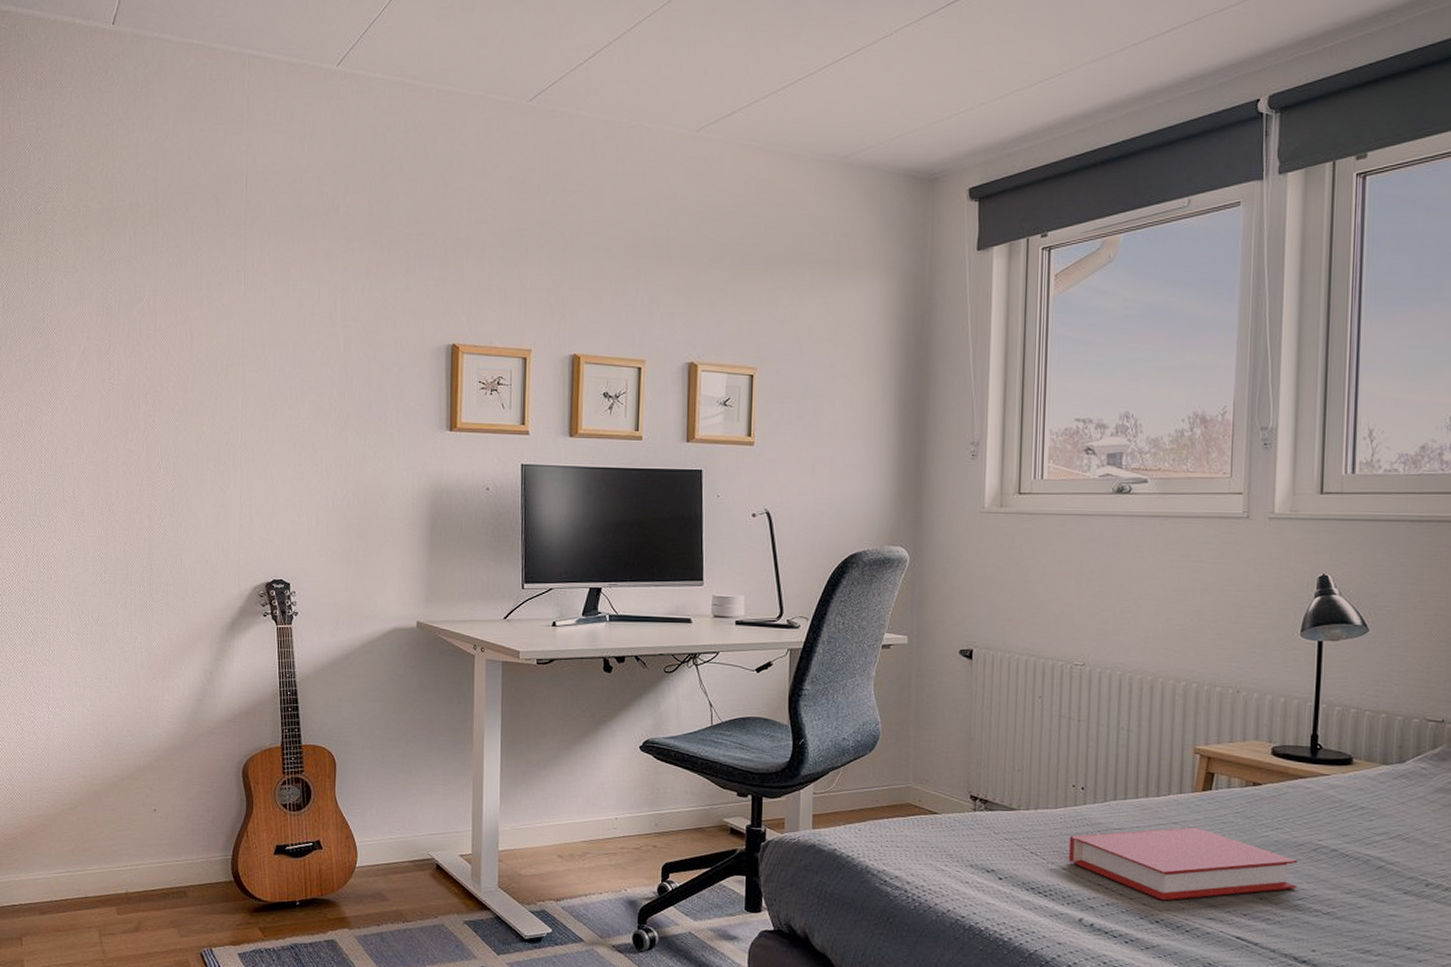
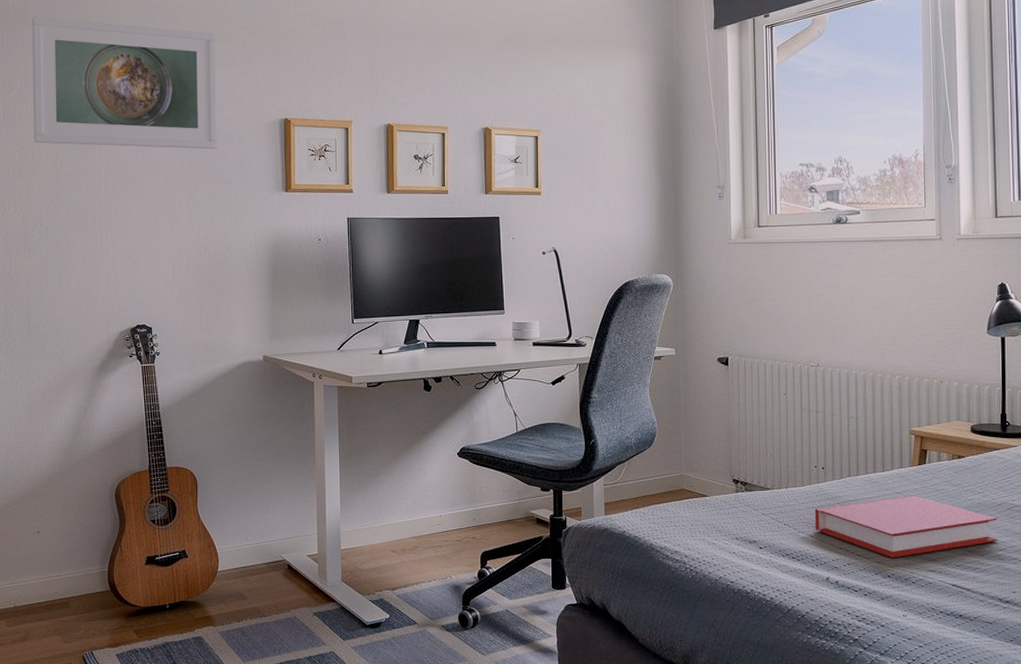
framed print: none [162,216,375,378] -> present [31,16,217,150]

